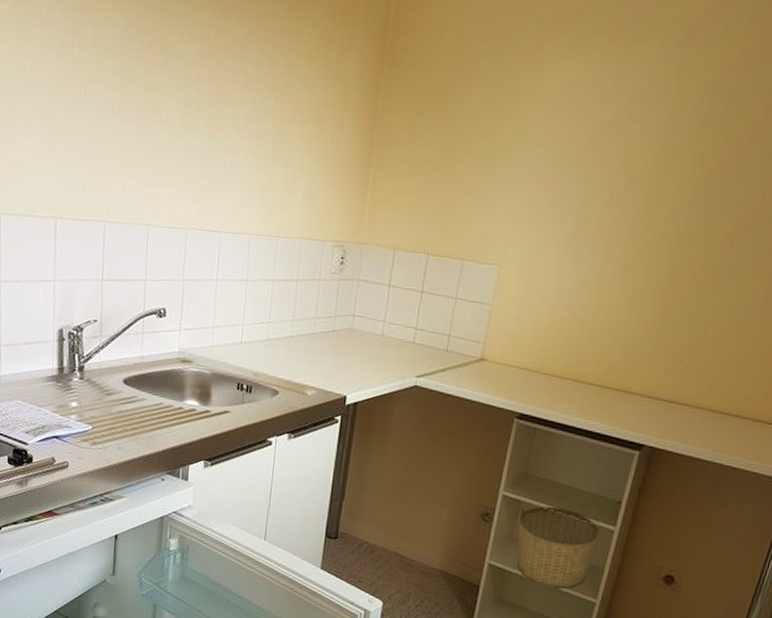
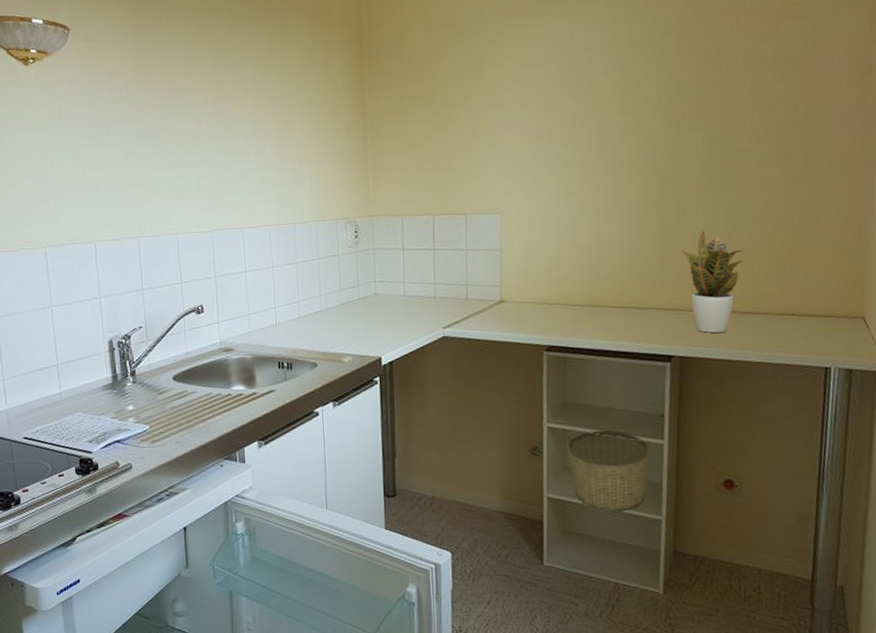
potted plant: none [673,321,744,430] -> present [681,230,747,333]

